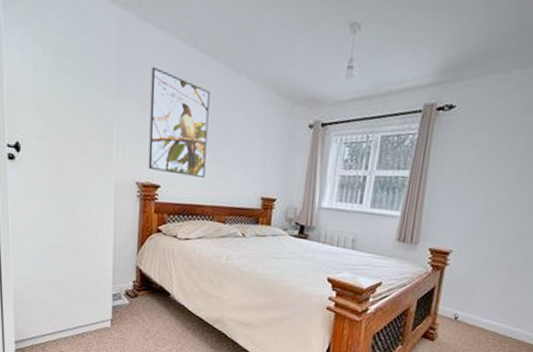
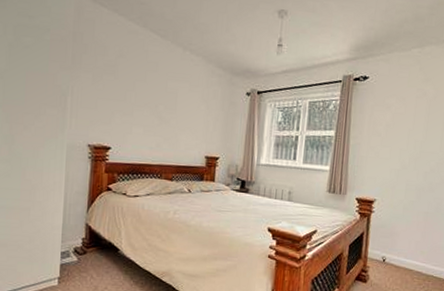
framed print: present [148,66,210,179] -> none [100,43,158,140]

